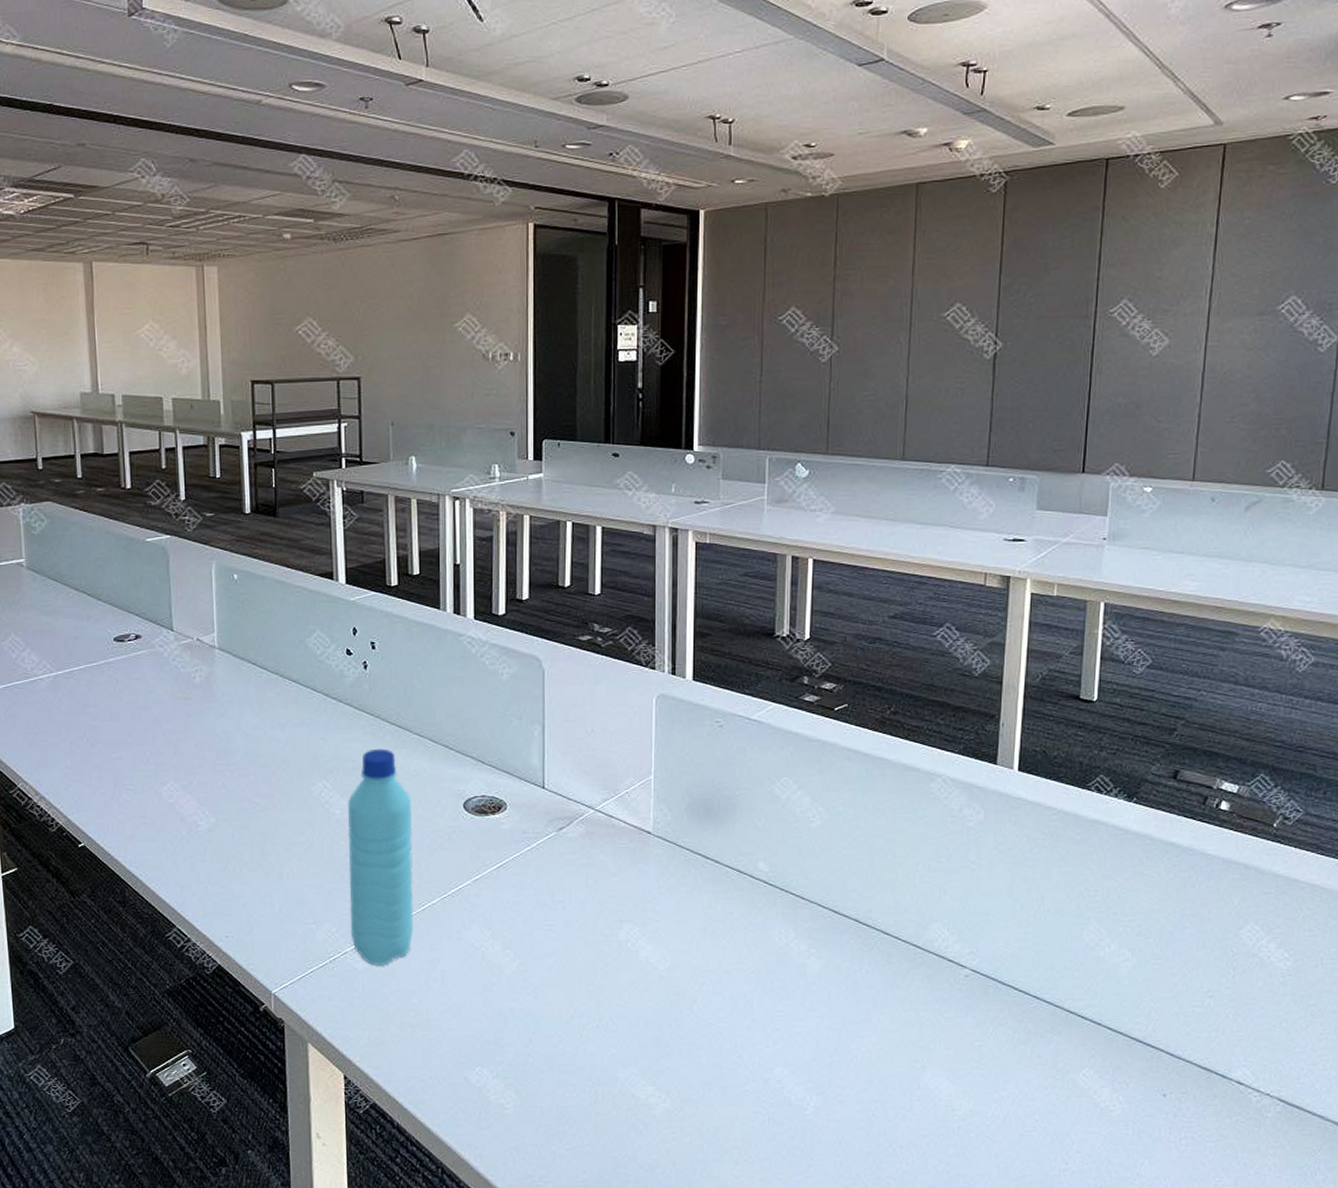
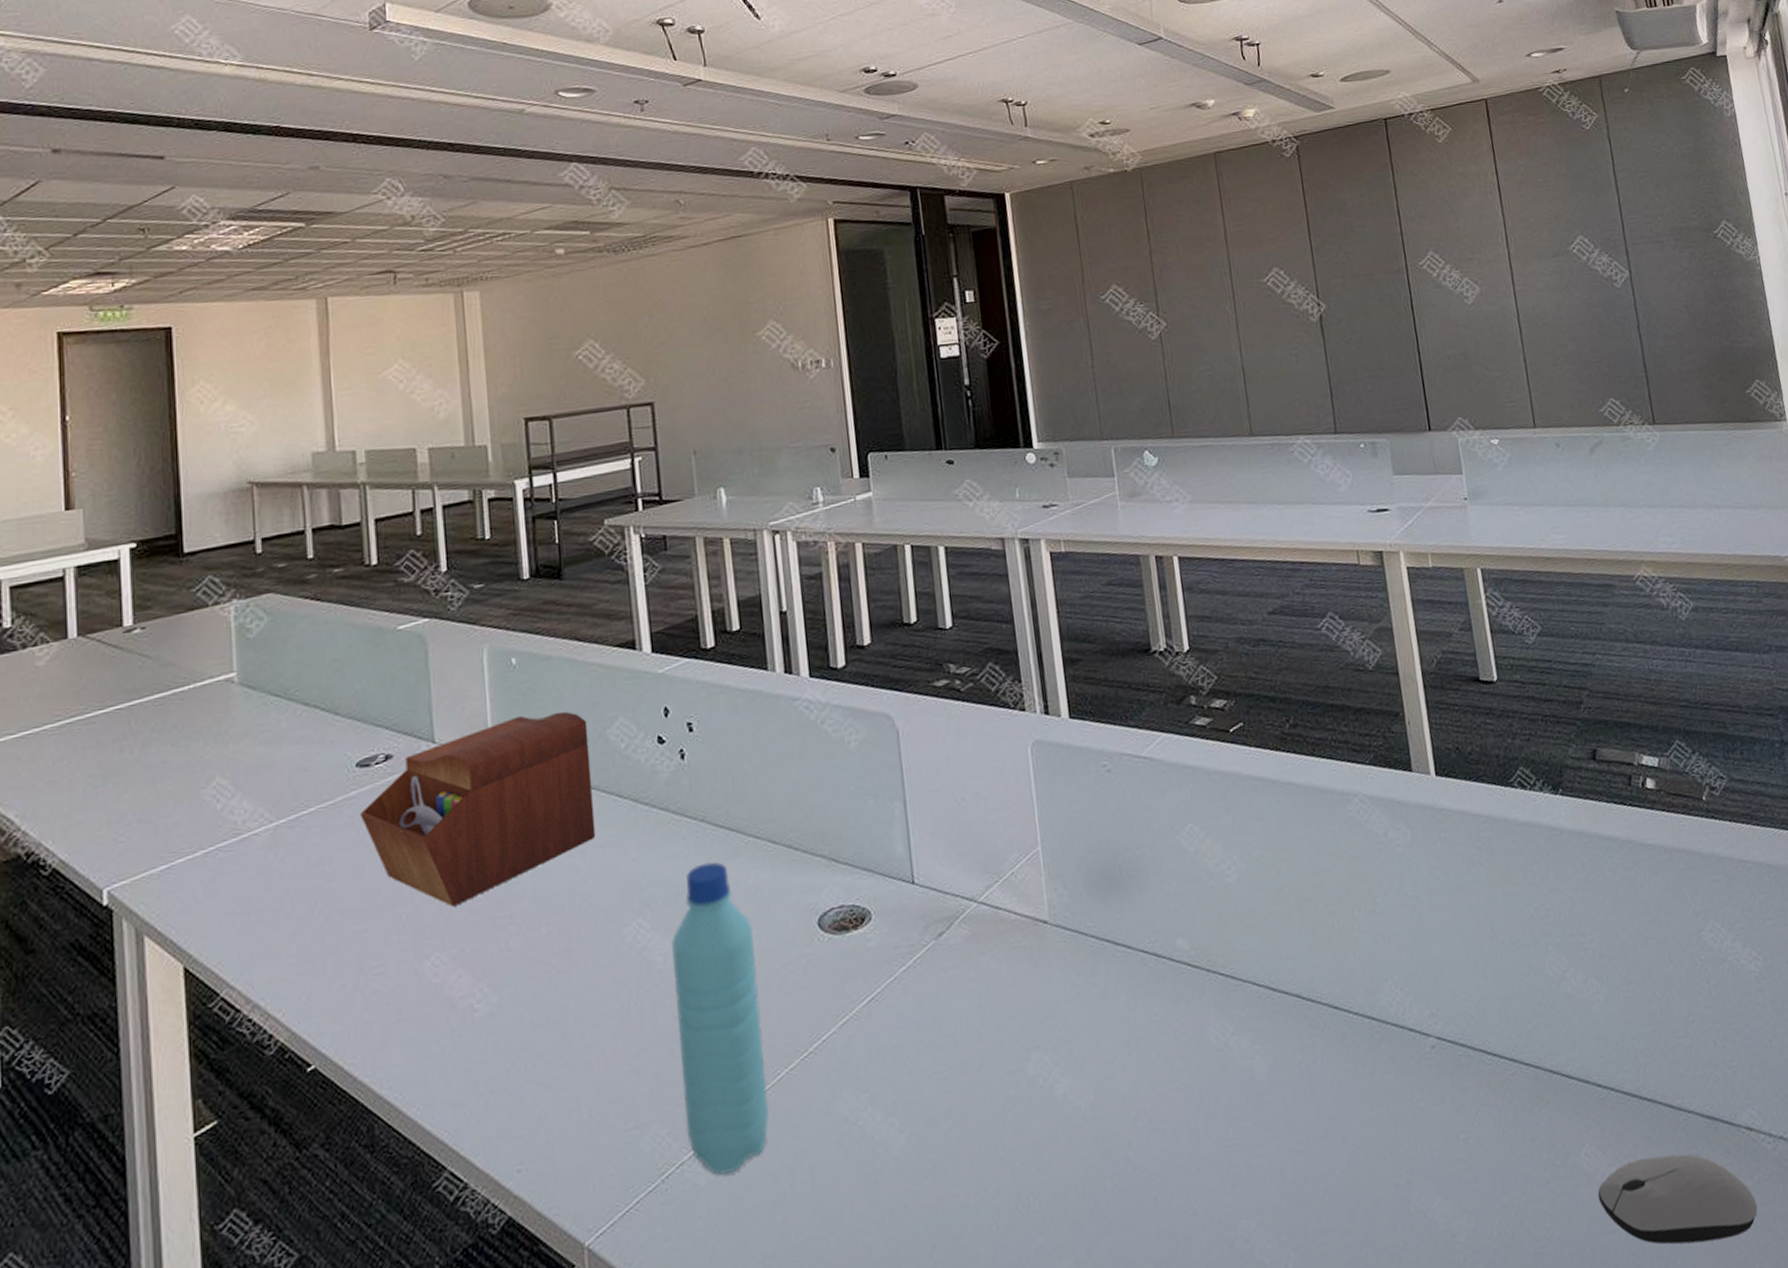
sewing box: none [117,619,294,751] -> present [360,711,596,907]
computer mouse: none [1086,1087,1230,1155] -> present [1597,1154,1758,1245]

